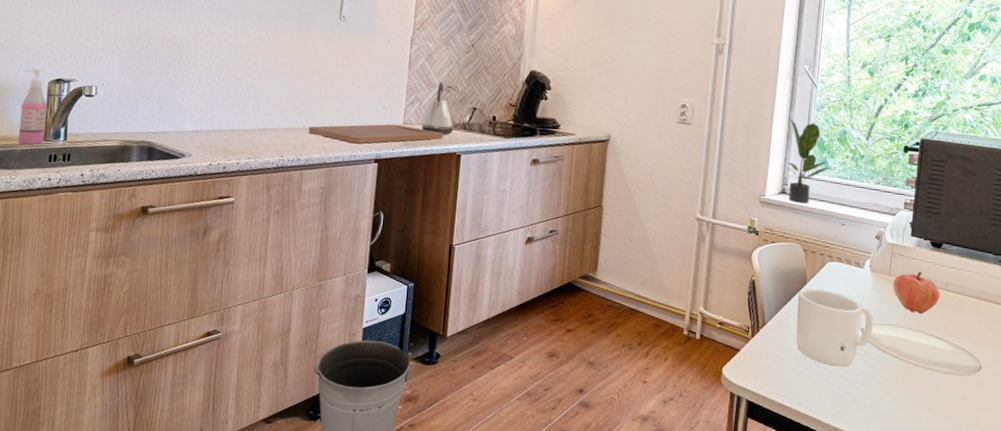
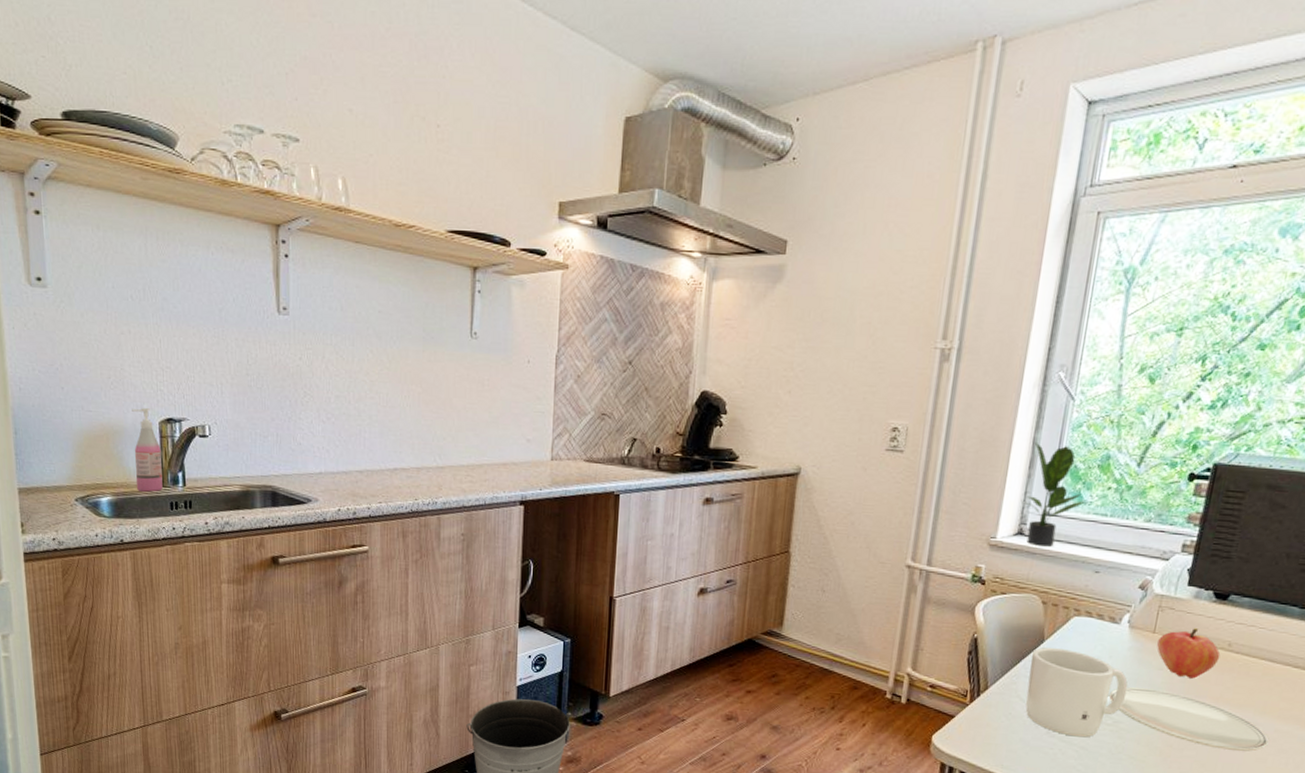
cutting board: present [308,124,444,144] -> none [443,460,599,484]
kettle: present [420,81,454,136] -> none [571,407,611,472]

